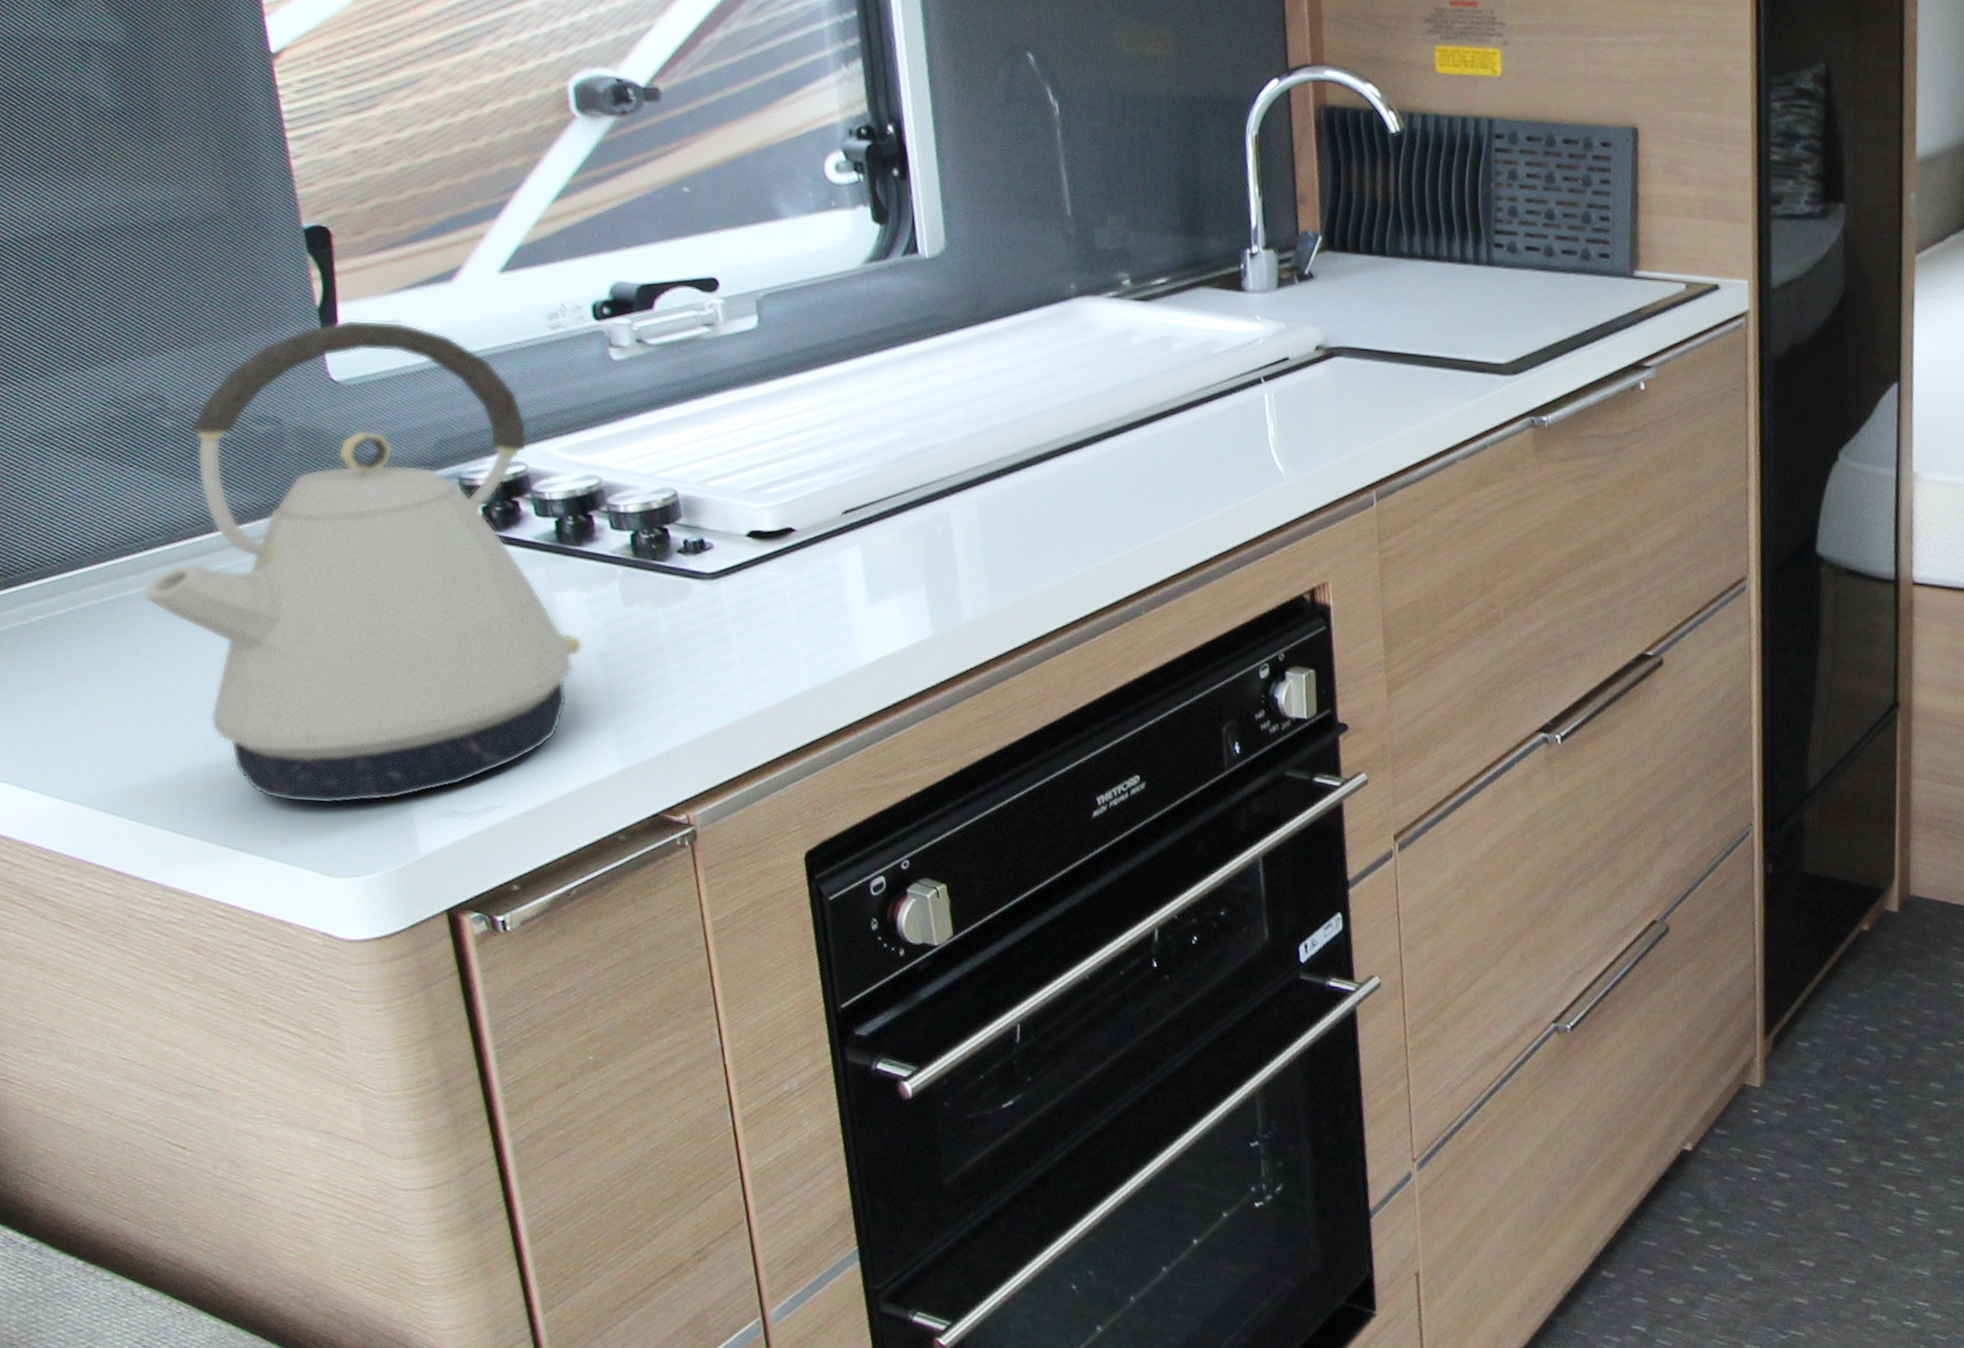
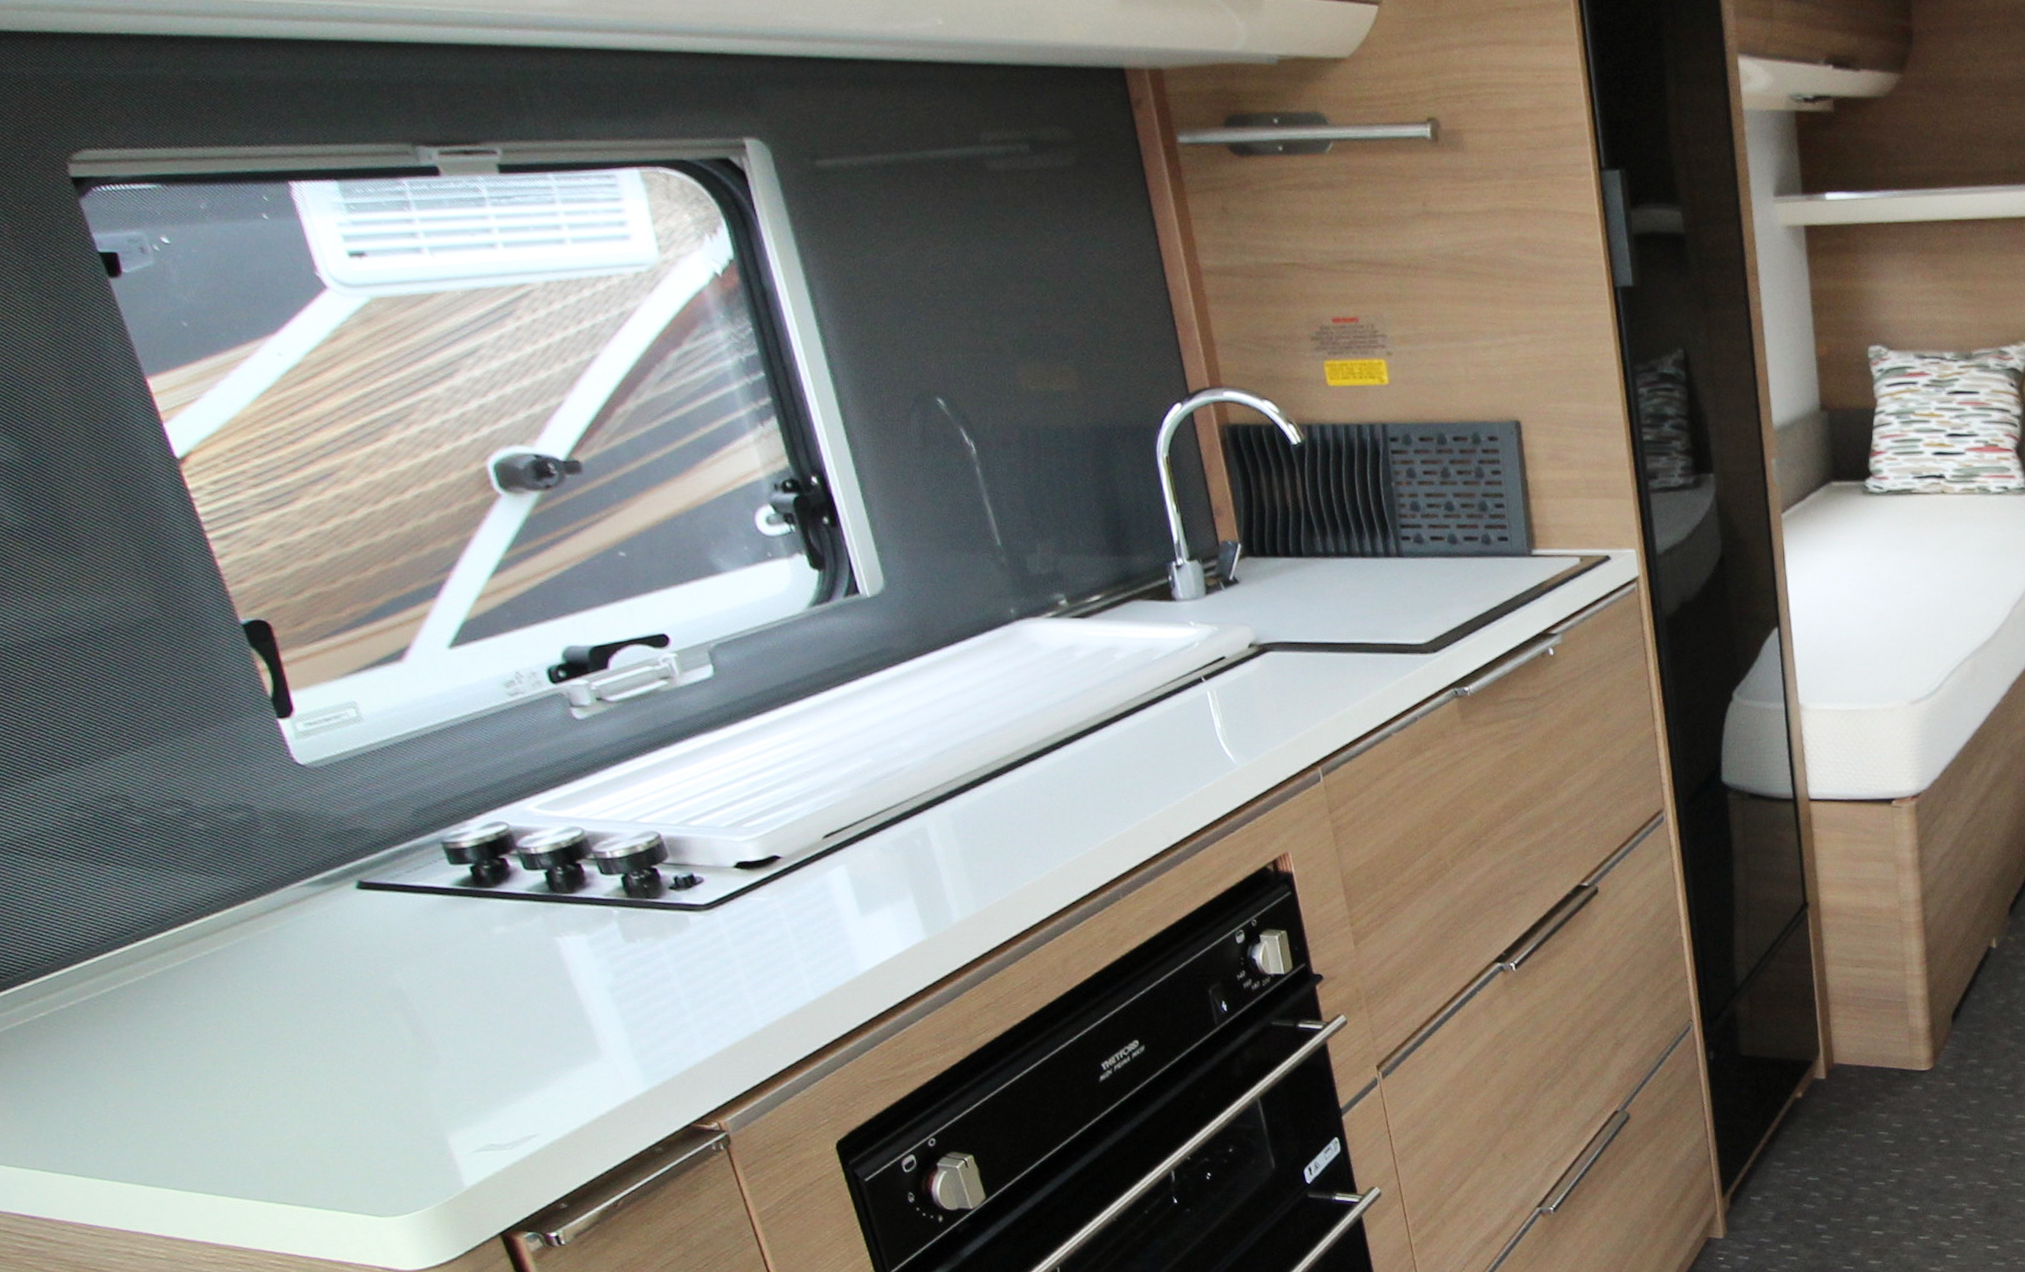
kettle: present [141,319,583,805] -> none [140,703,592,1155]

